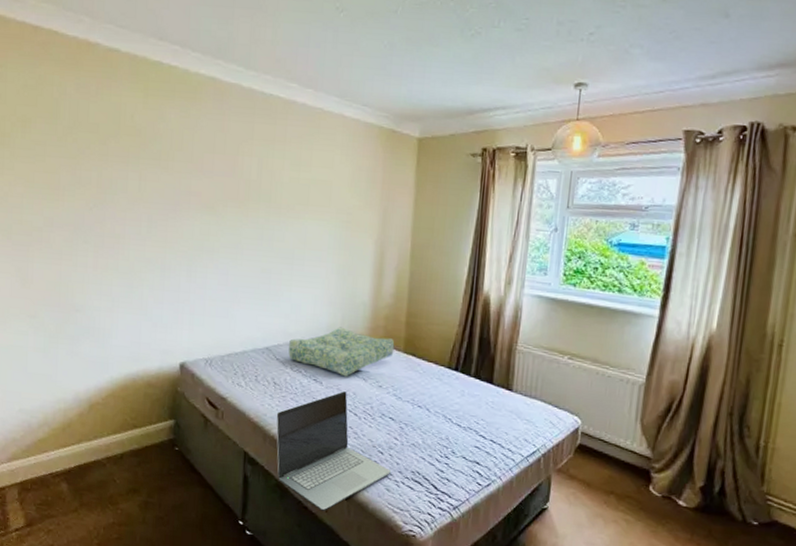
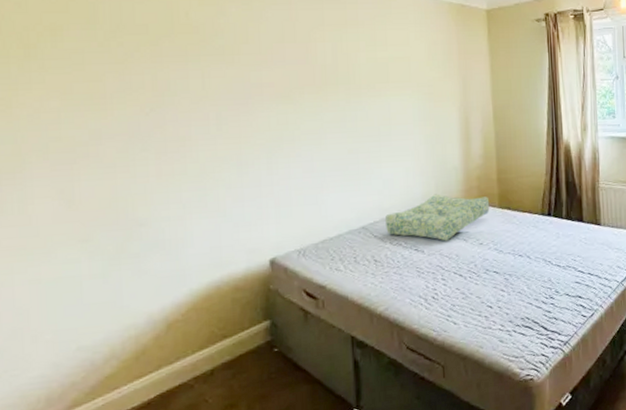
laptop: present [276,391,391,512] -> none [381,255,502,379]

